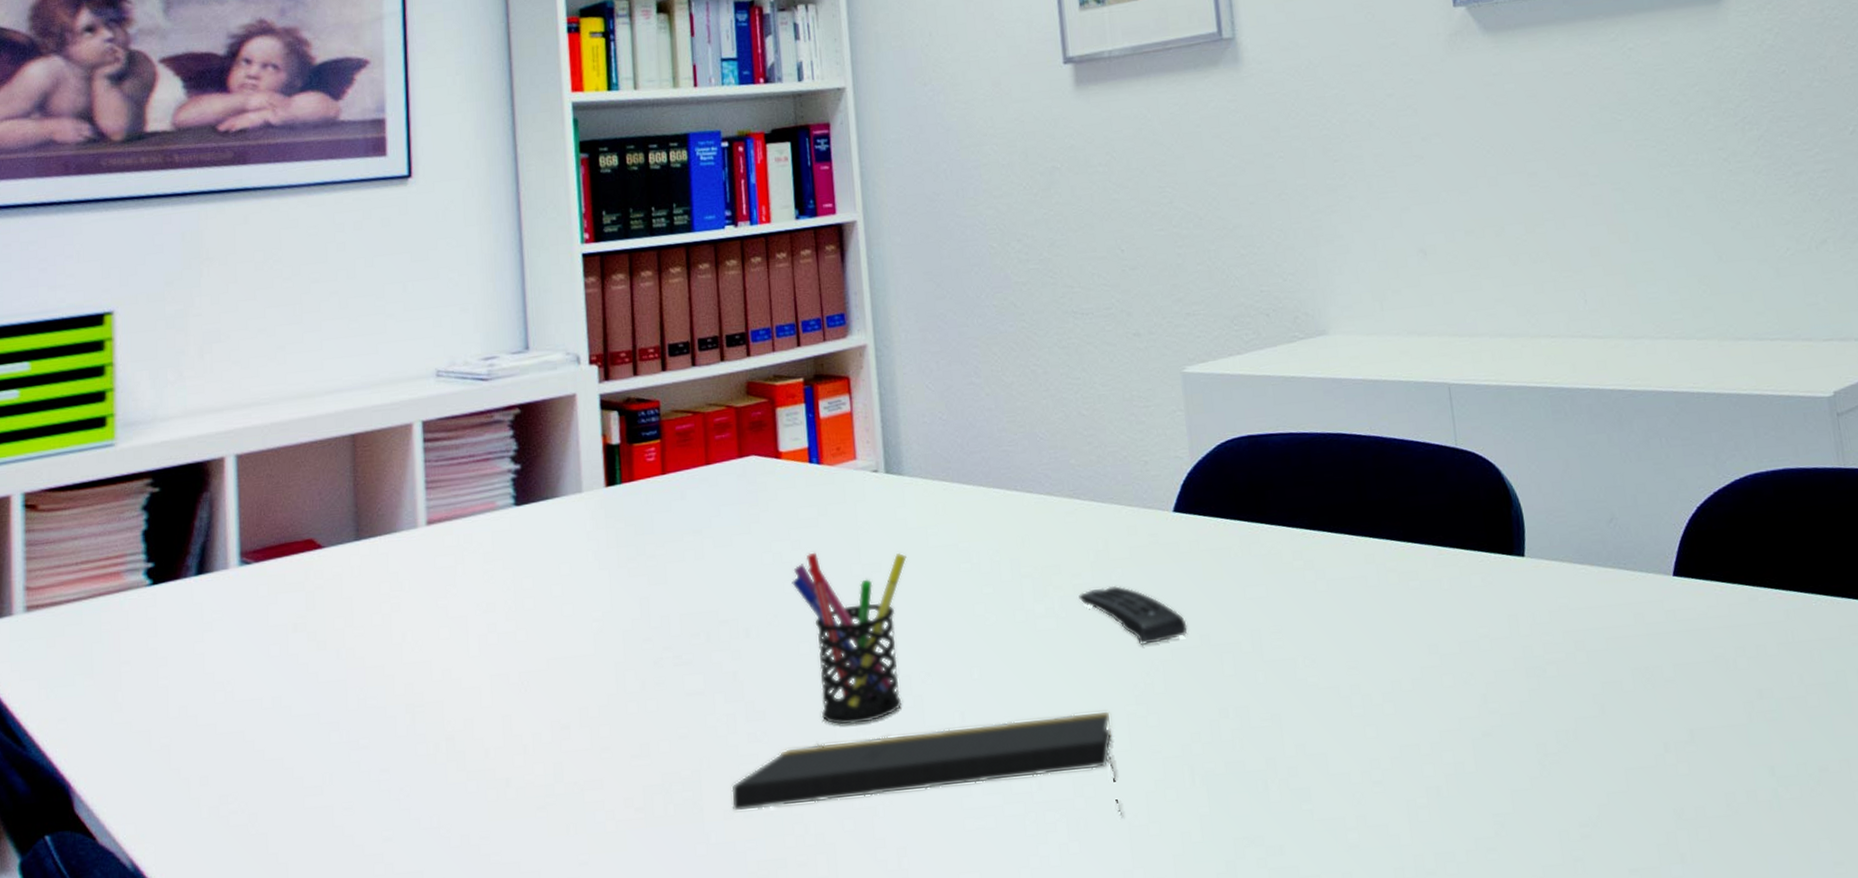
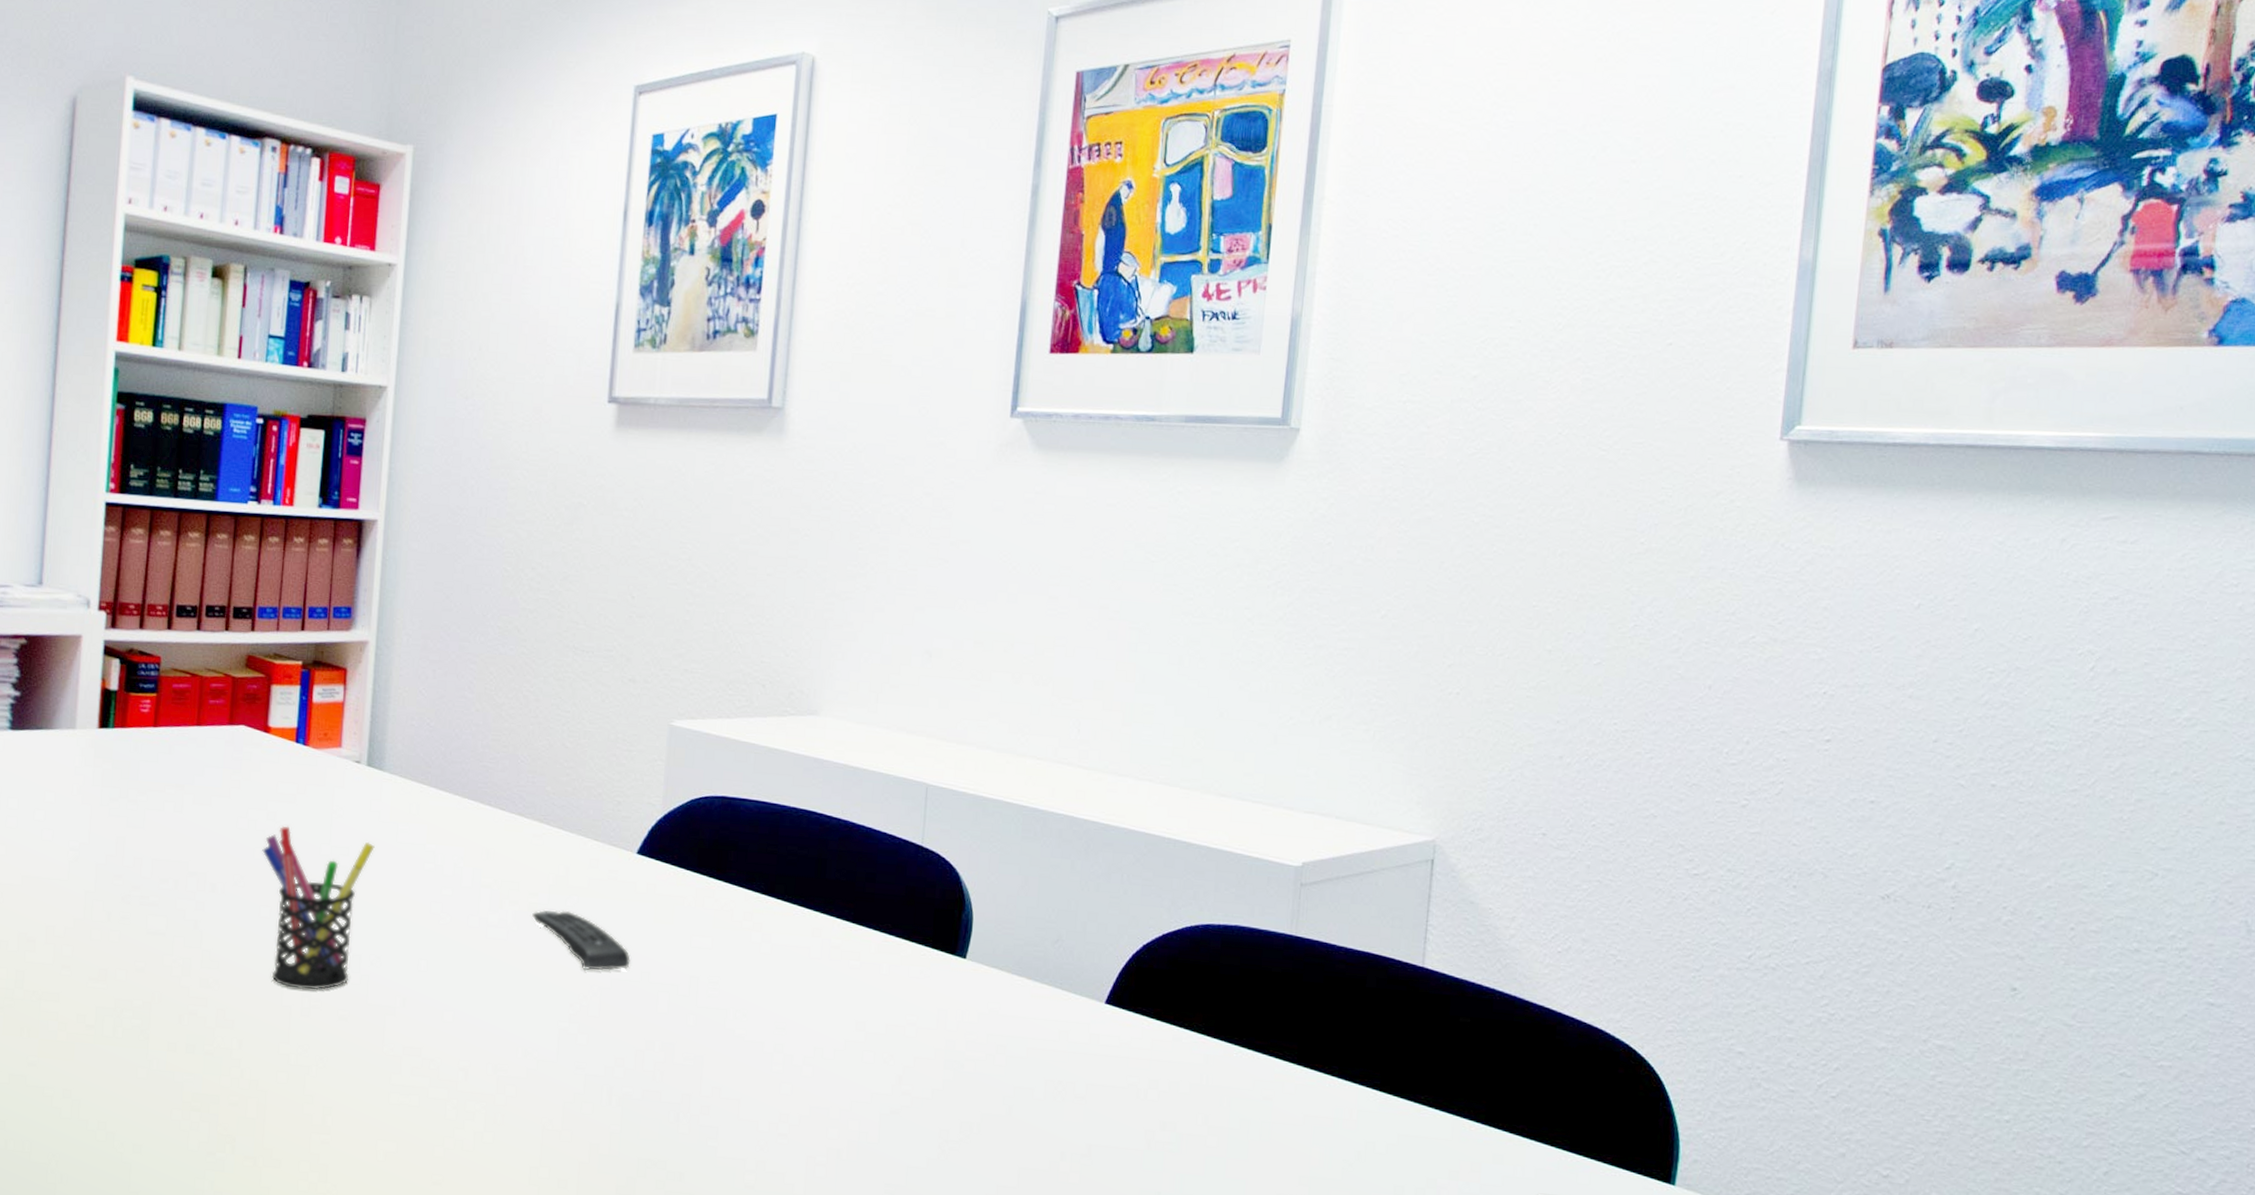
notepad: present [731,710,1122,818] -> none [176,998,543,1120]

